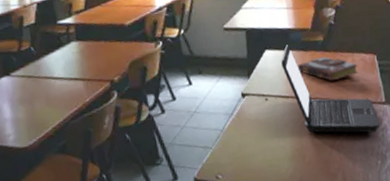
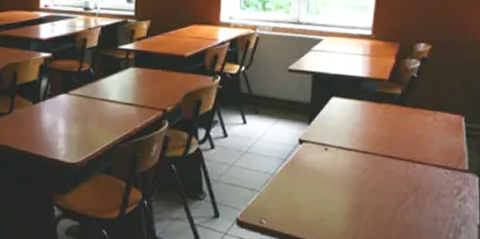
laptop: present [281,45,380,133] -> none [348,94,458,201]
book: present [297,56,359,81] -> none [366,111,440,138]

